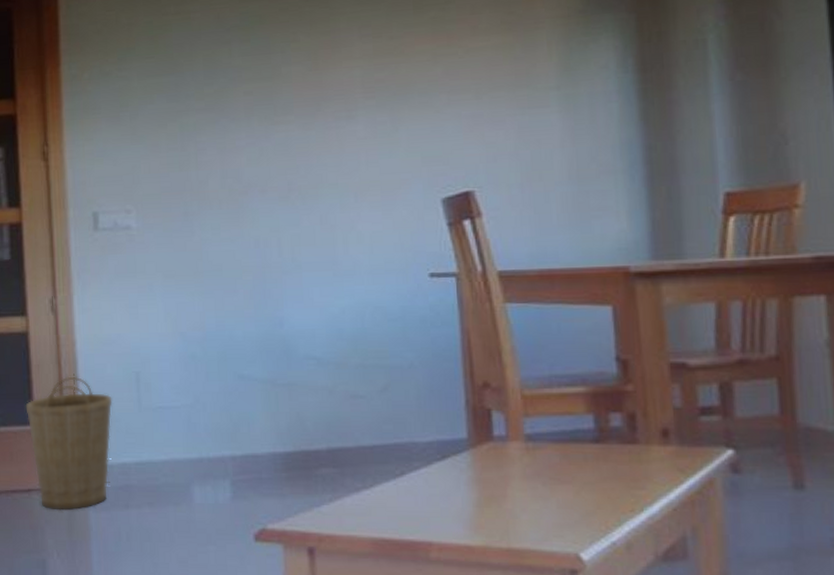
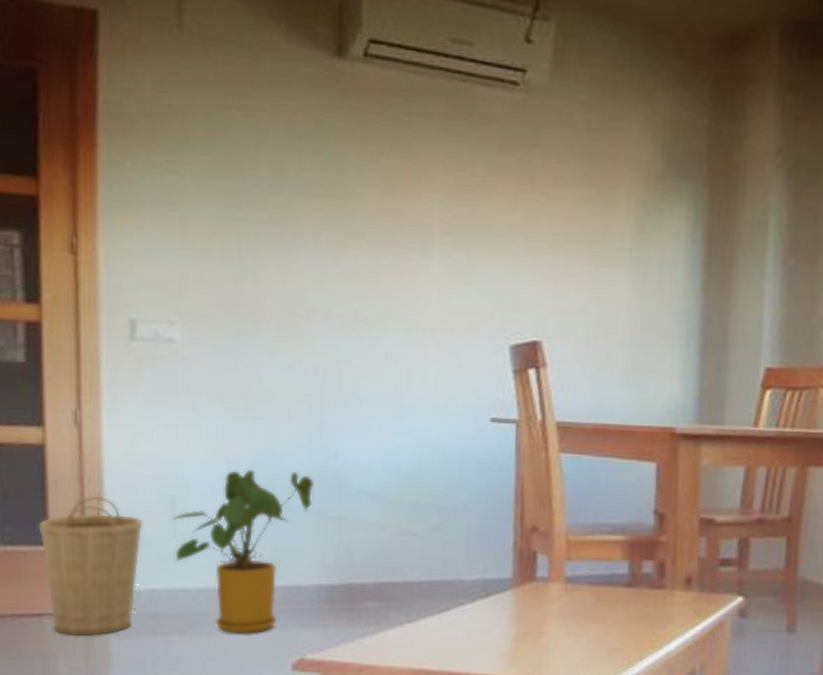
house plant: none [134,342,264,505] -> present [169,470,315,634]

